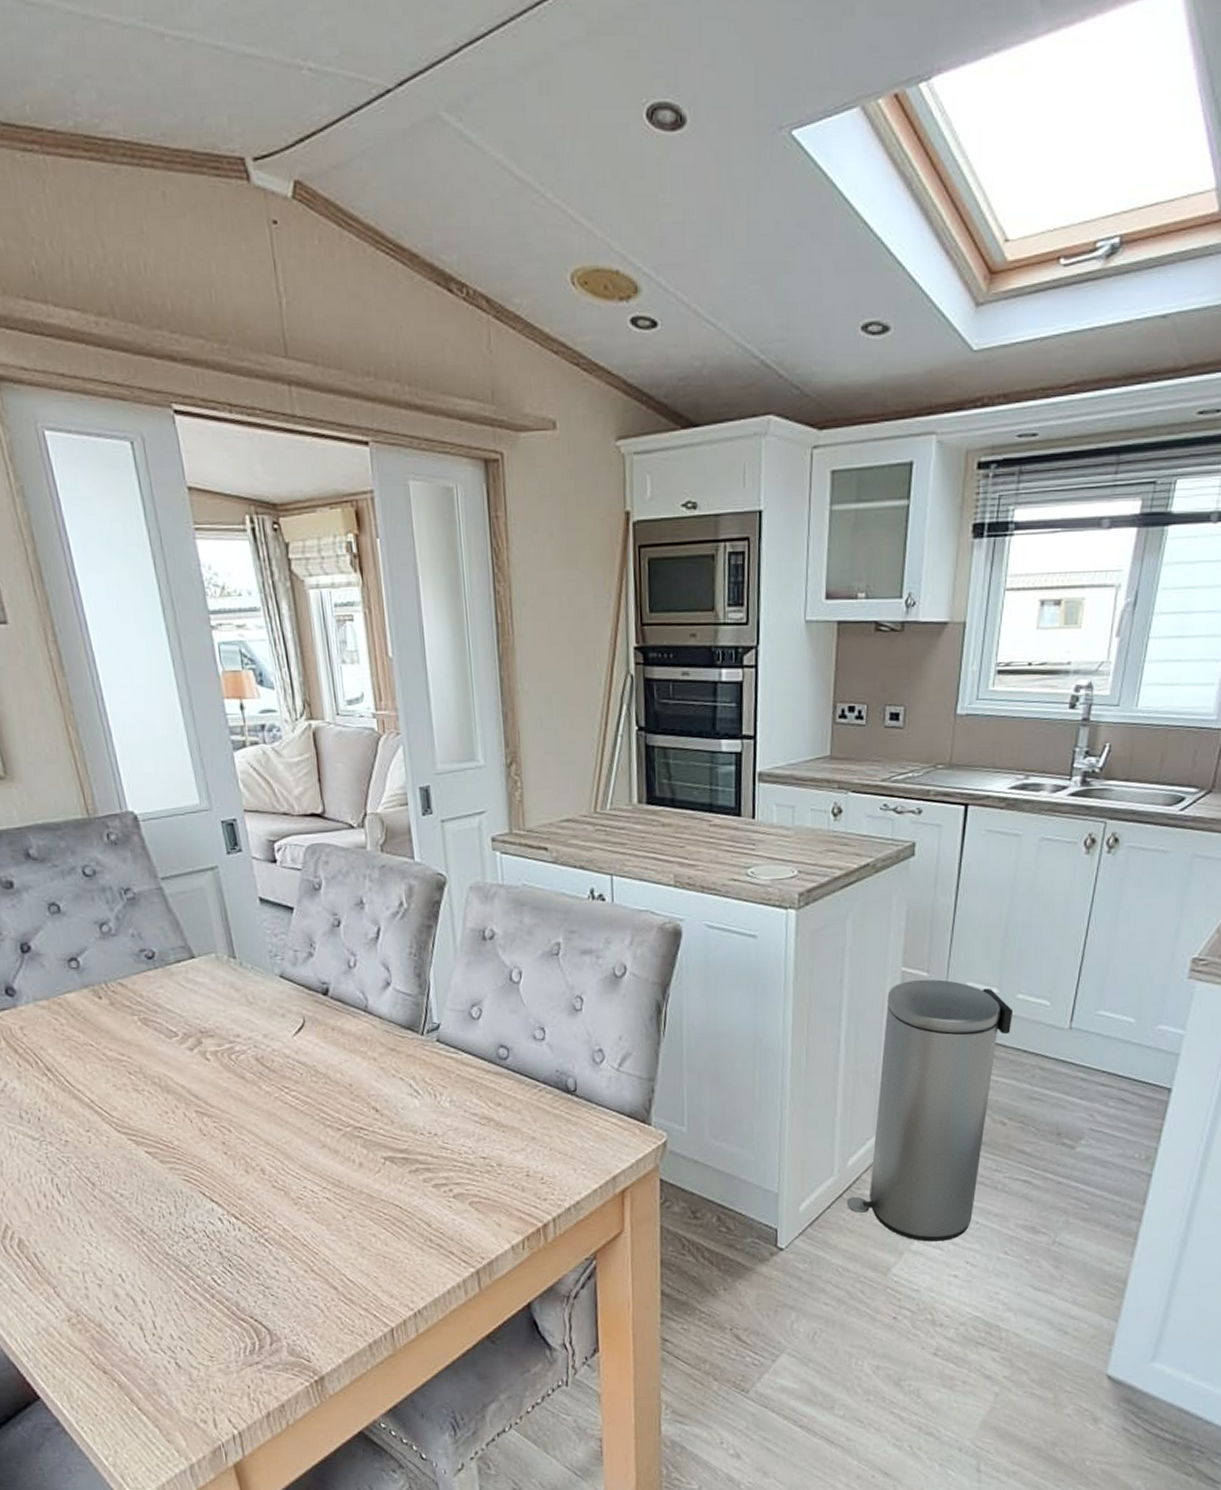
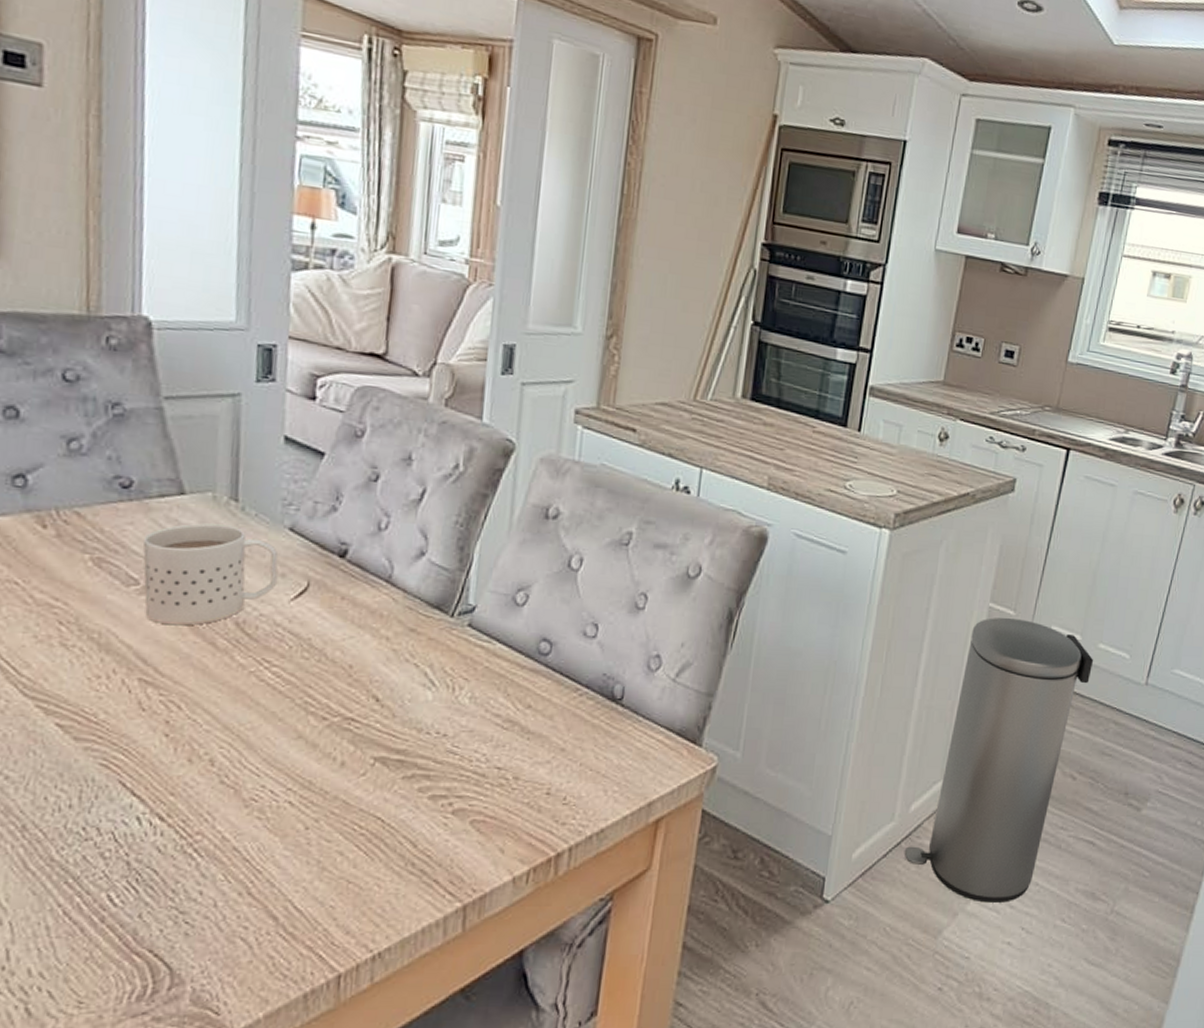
mug: none [172,979,281,1066] -> present [142,523,279,626]

